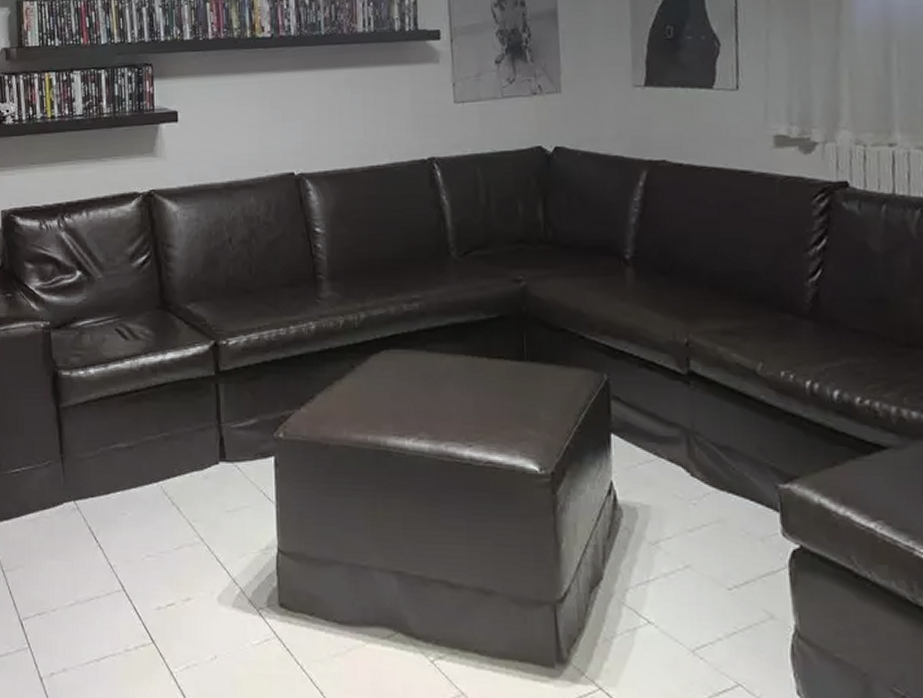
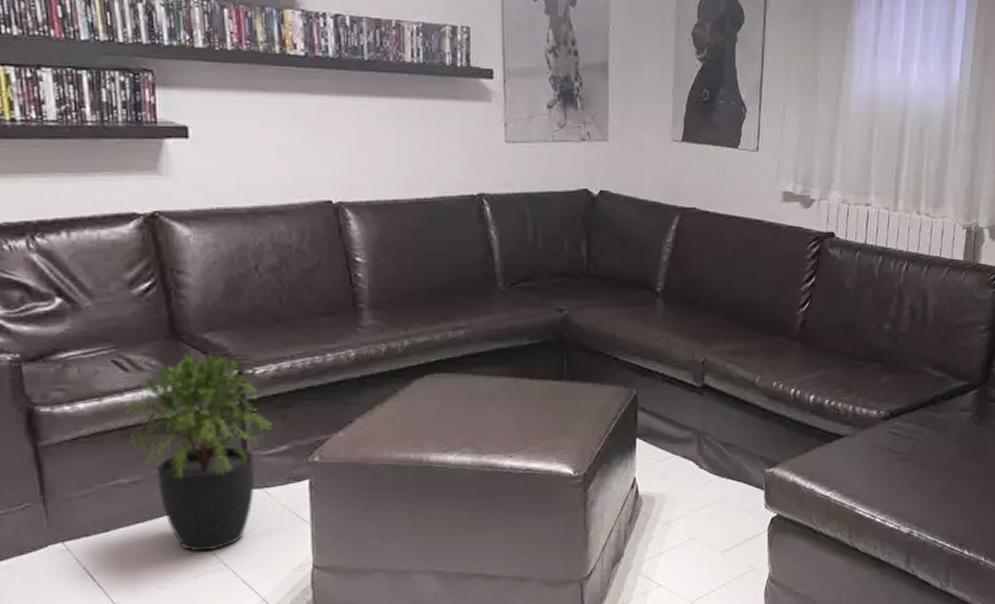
potted plant: none [124,324,242,523] -> present [125,353,272,552]

